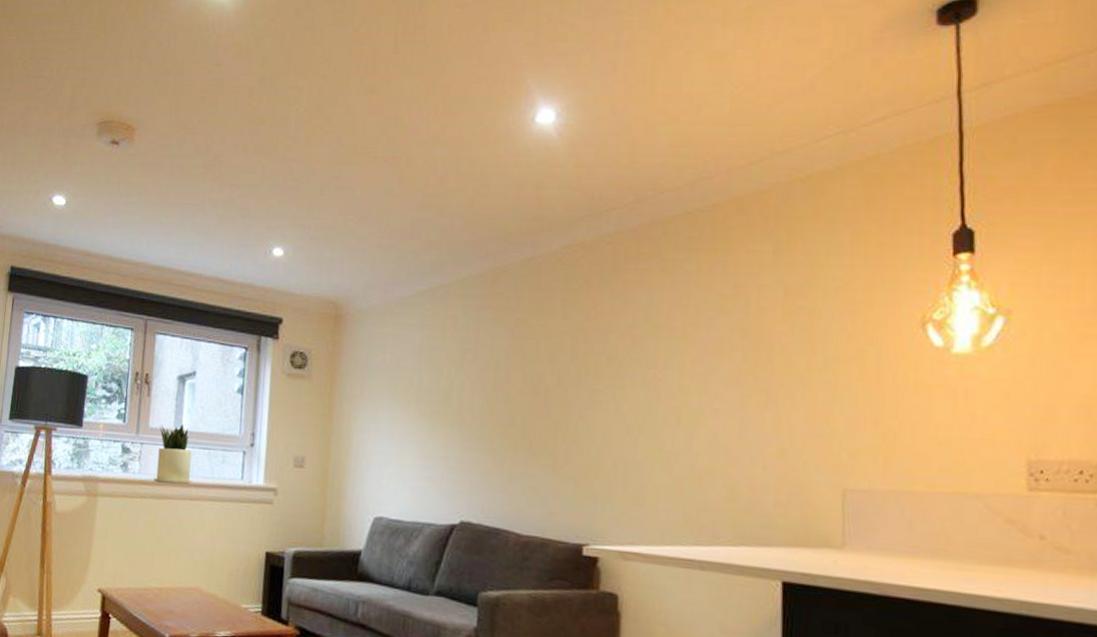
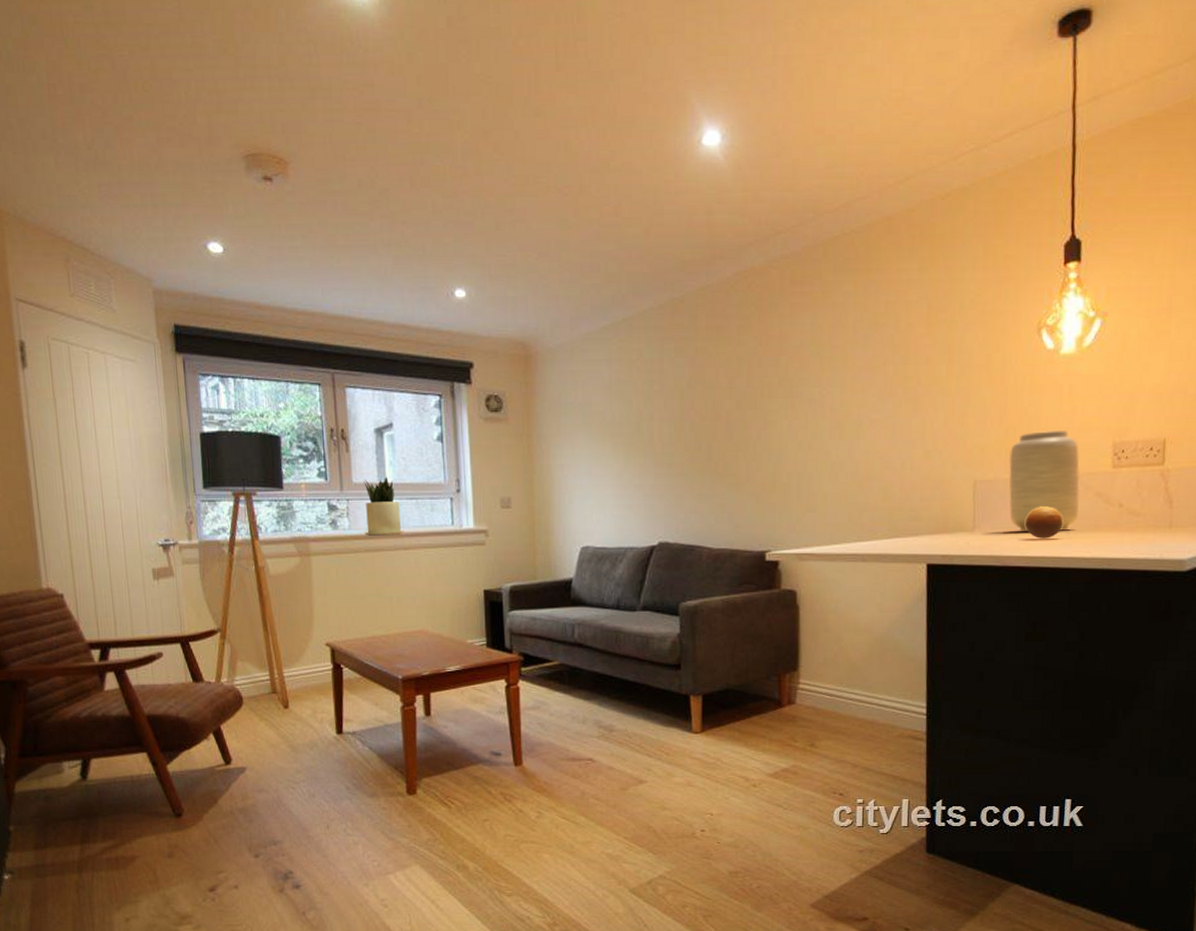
vase: none [887,439,984,561] -> present [1008,430,1080,531]
fruit: none [910,527,963,569] -> present [1024,505,1064,539]

